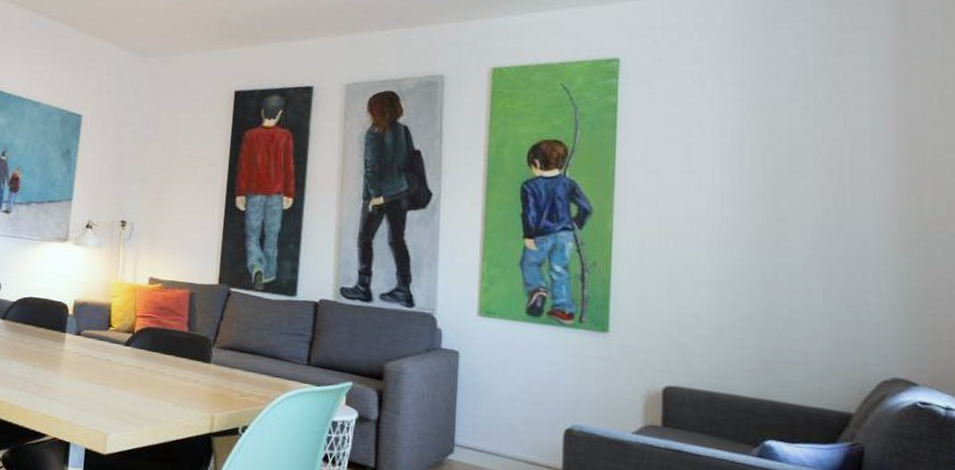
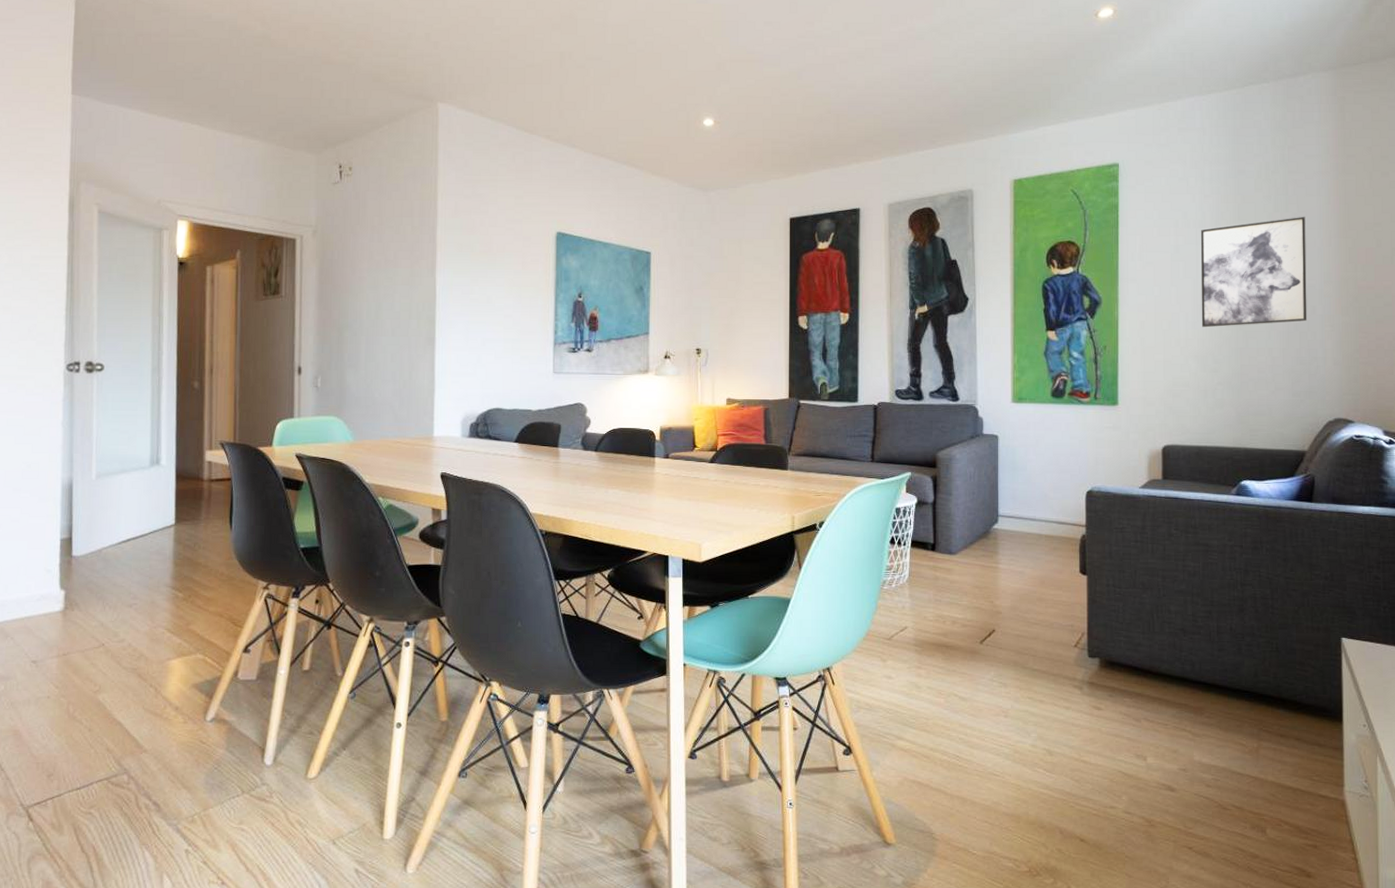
wall art: none [717,134,856,258] -> present [1200,216,1307,328]

